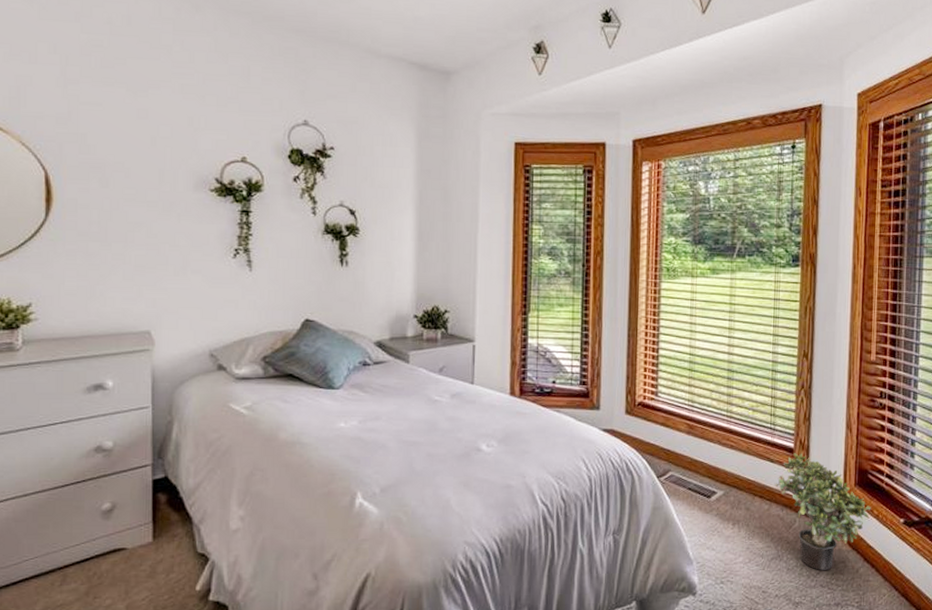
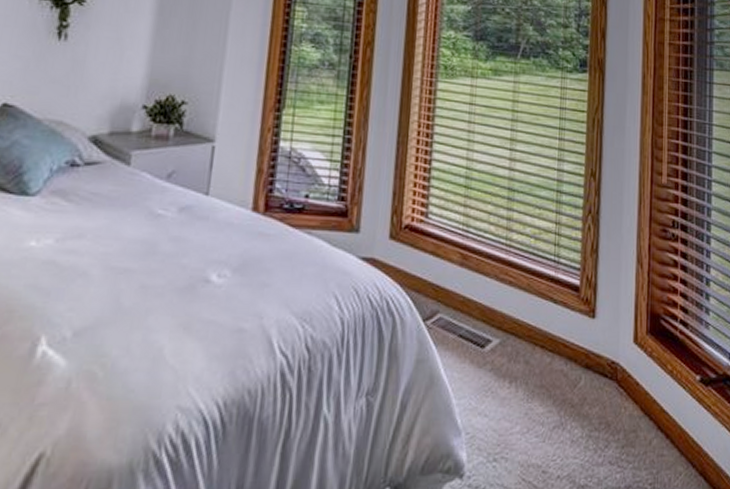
potted plant: present [775,453,871,570] -> none [558,292,665,442]

